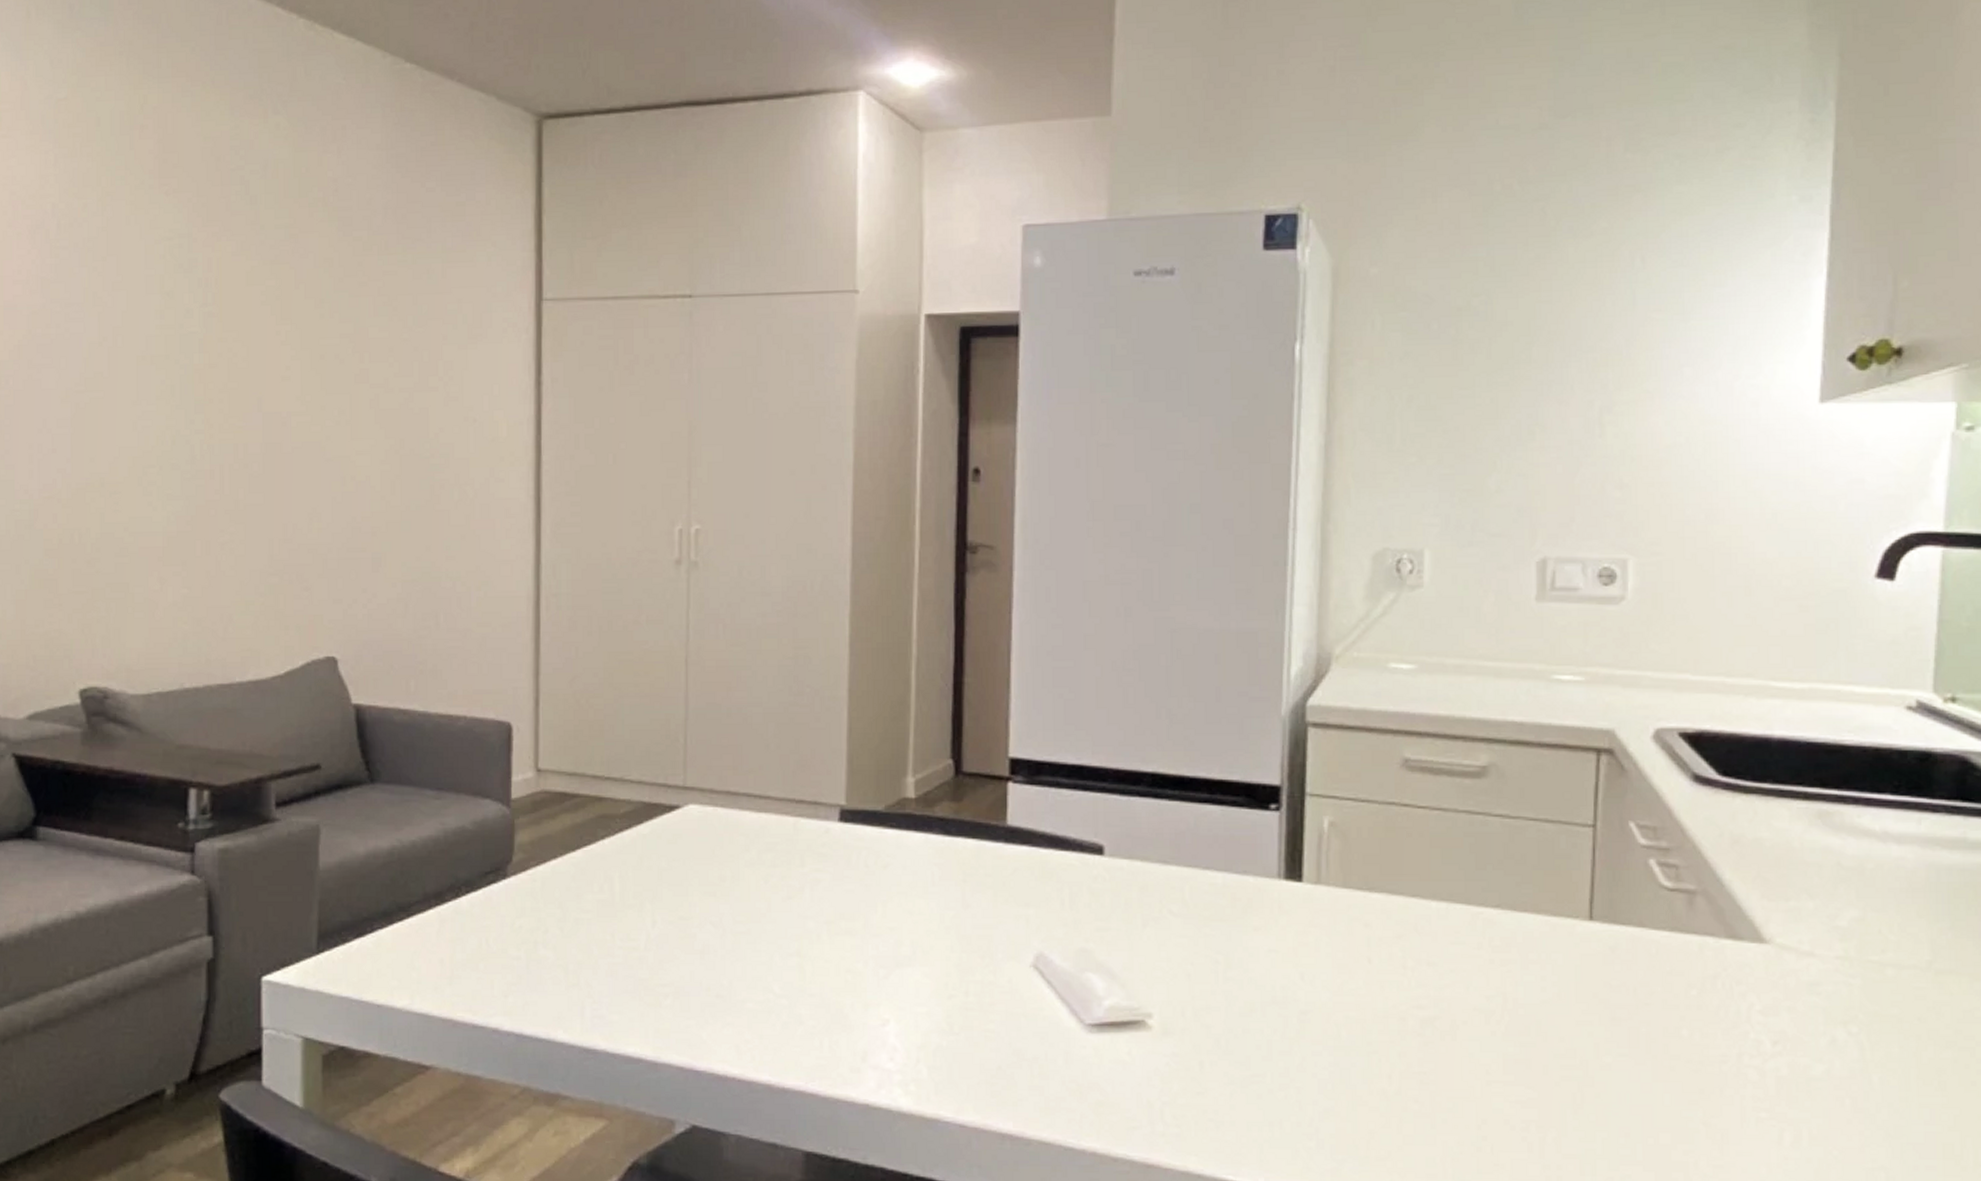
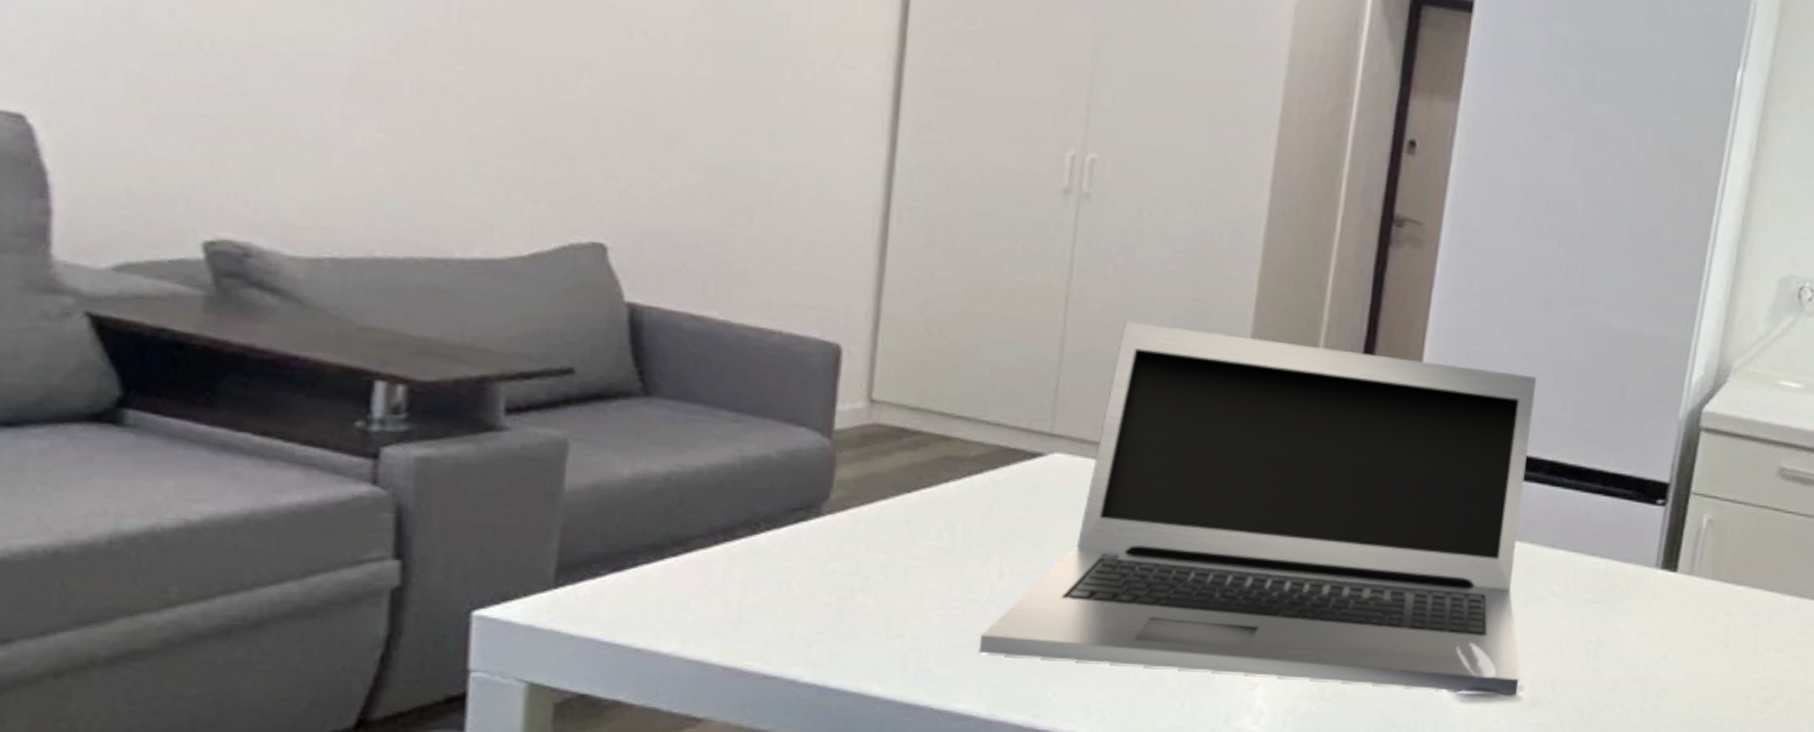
laptop: none [641,674,1147,1025] -> present [978,321,1536,696]

